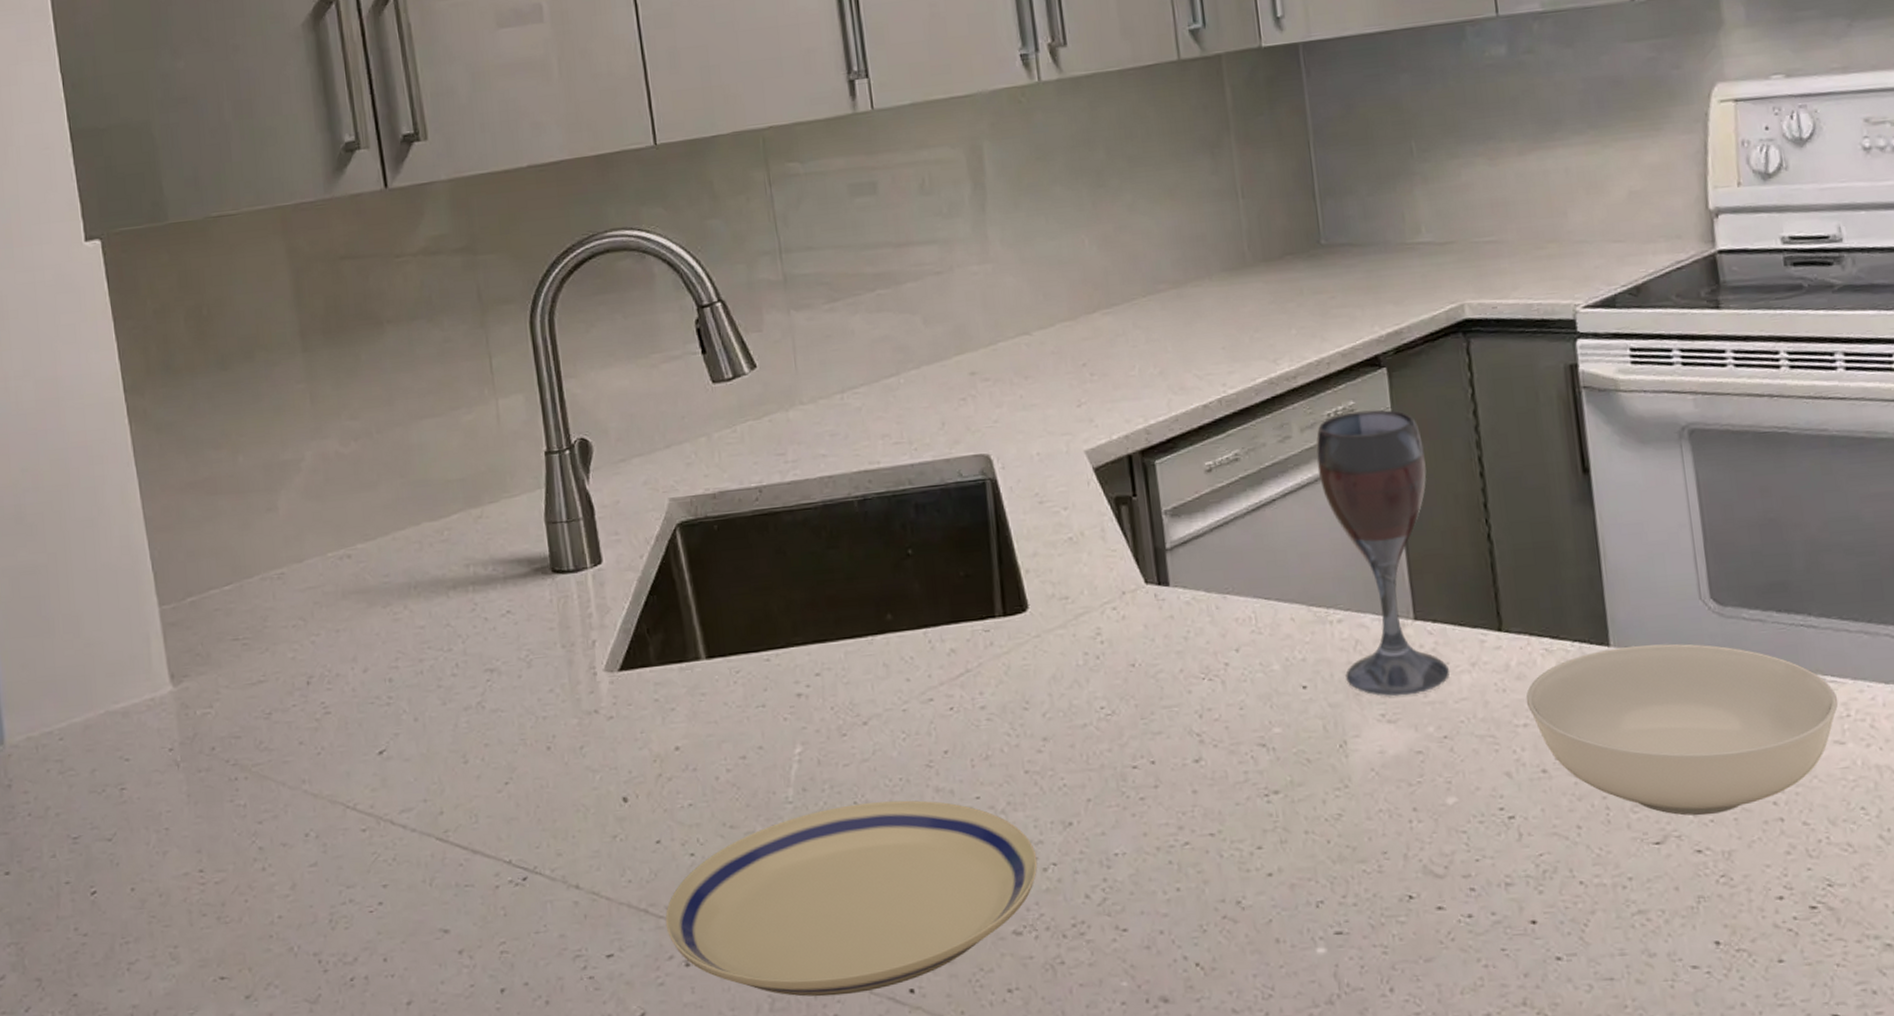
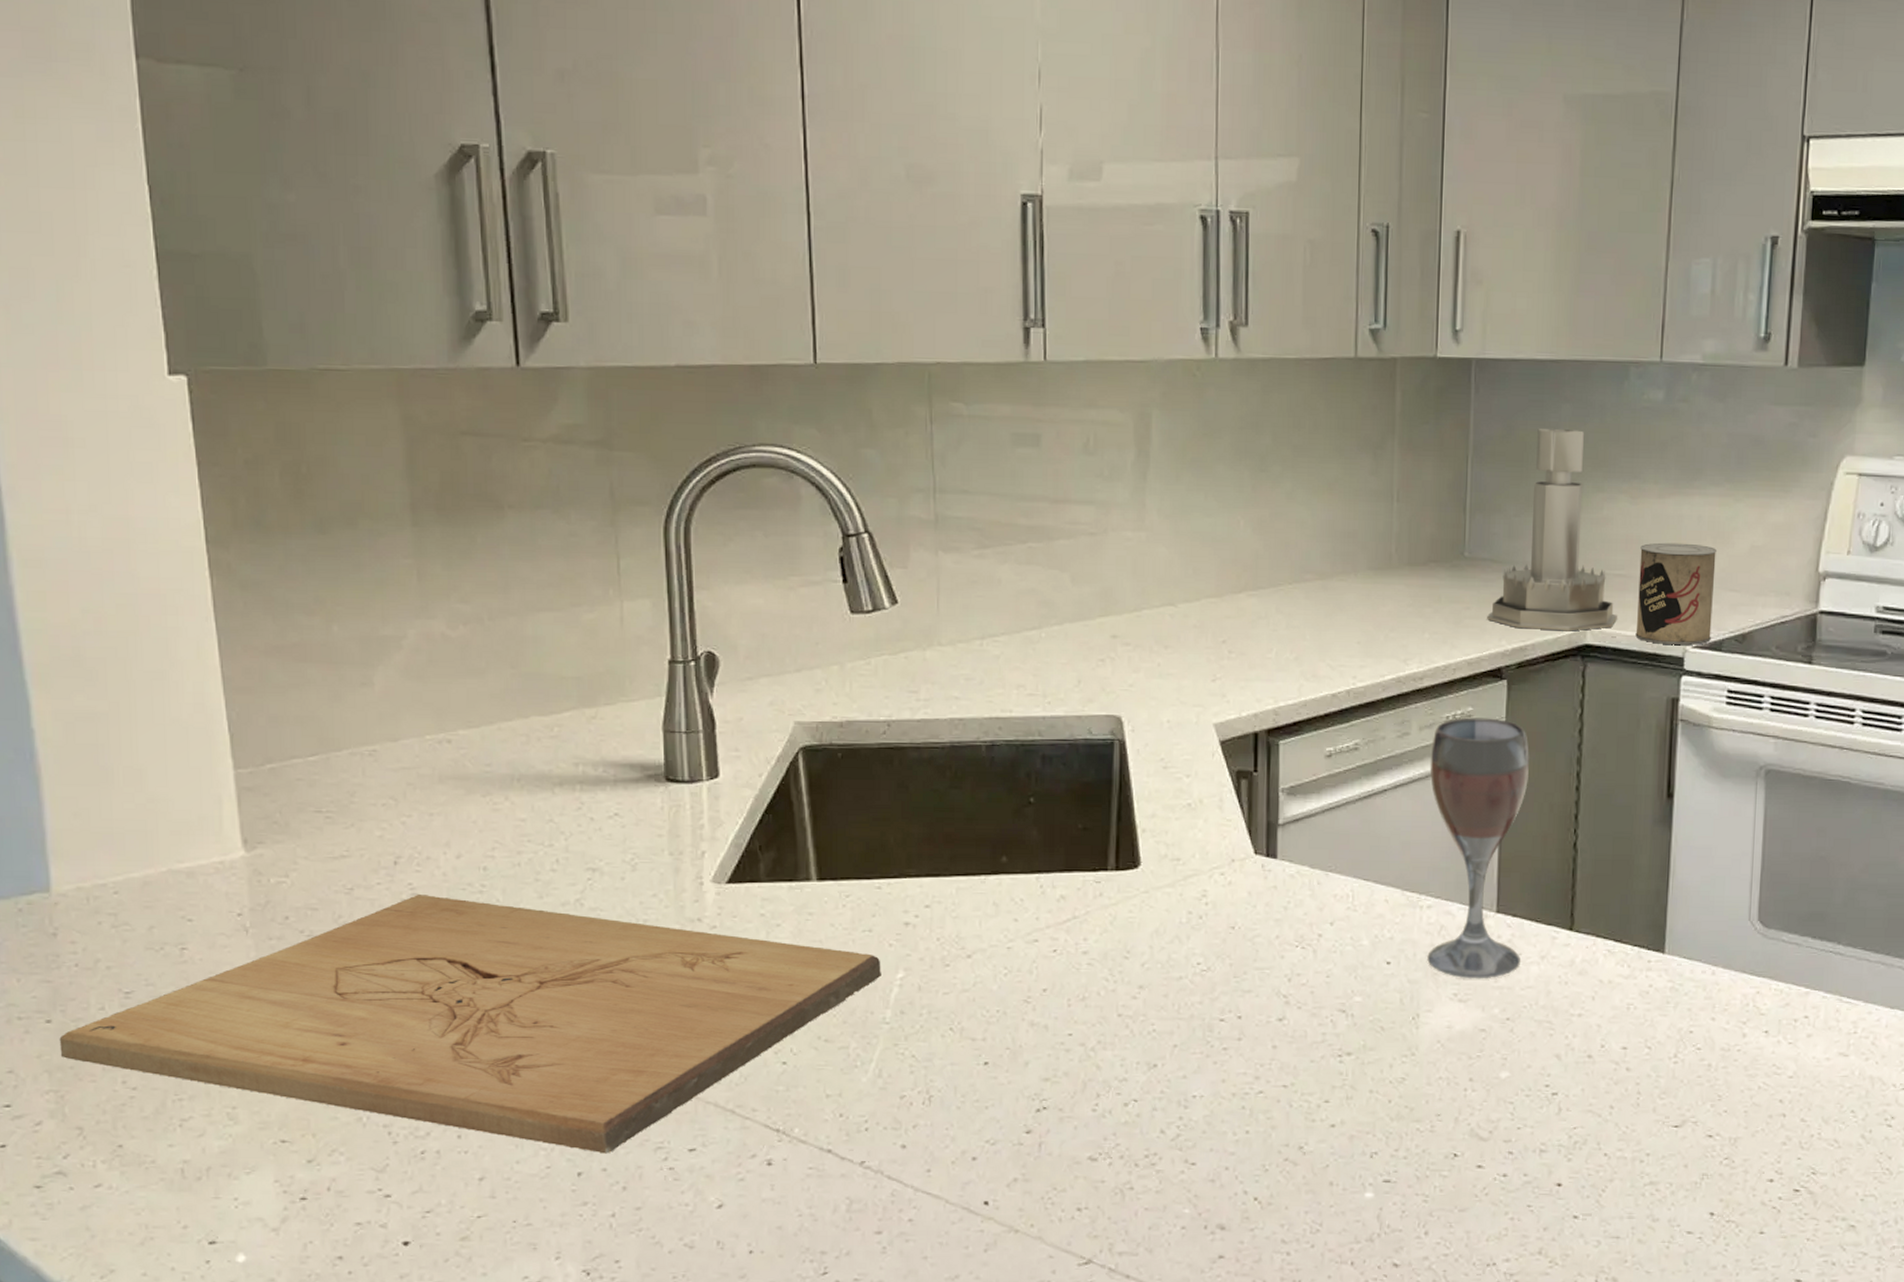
cutting board: none [17,712,779,967] -> present [59,895,881,1154]
plate: present [665,800,1038,997] -> none [751,1030,1120,1202]
paper towel holder: none [1354,98,1495,312] -> present [1487,428,1617,631]
tin can: none [1508,198,1602,309] -> present [1635,542,1716,646]
bowl: present [1525,643,1839,816] -> none [1584,955,1849,1106]

